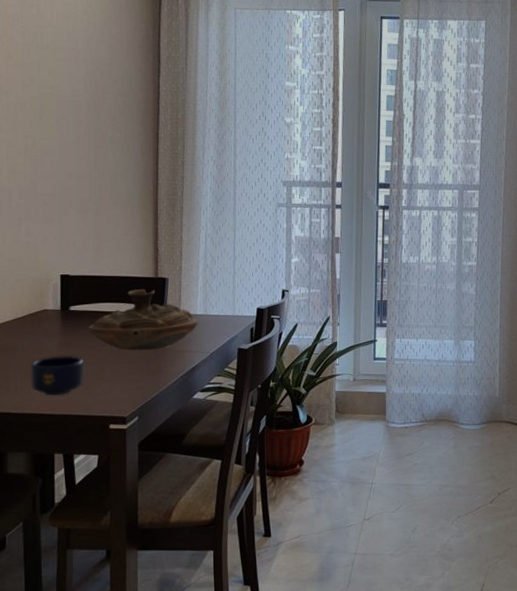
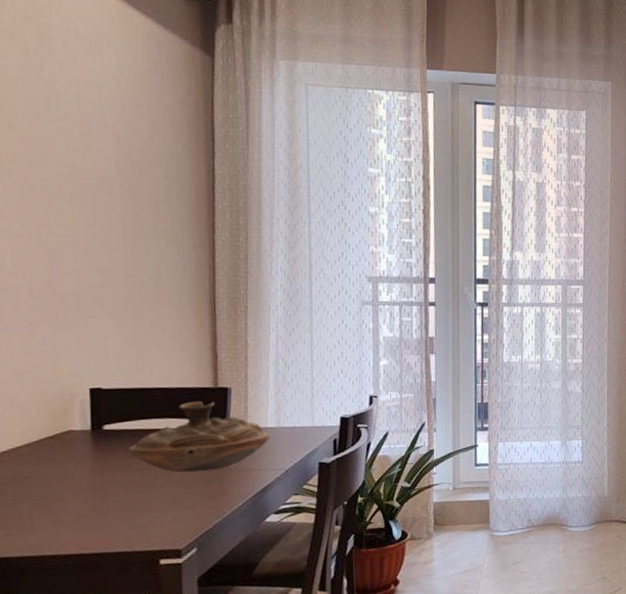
mug: present [30,356,84,396] -> none [51,483,124,532]

